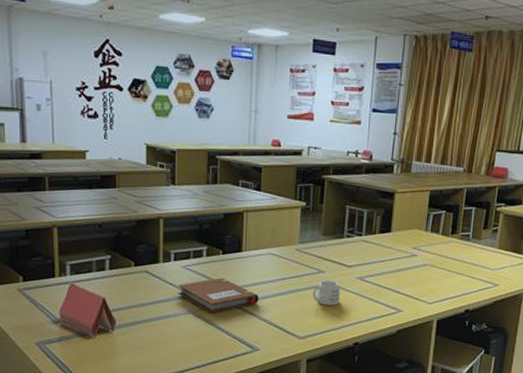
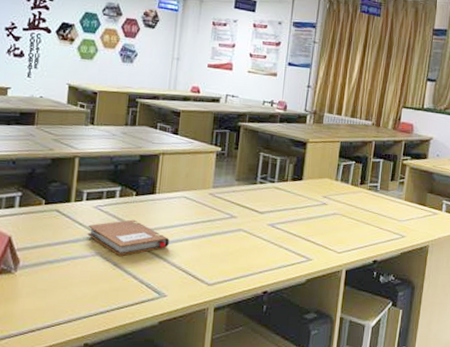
mug: present [312,280,340,306] -> none [223,226,251,253]

